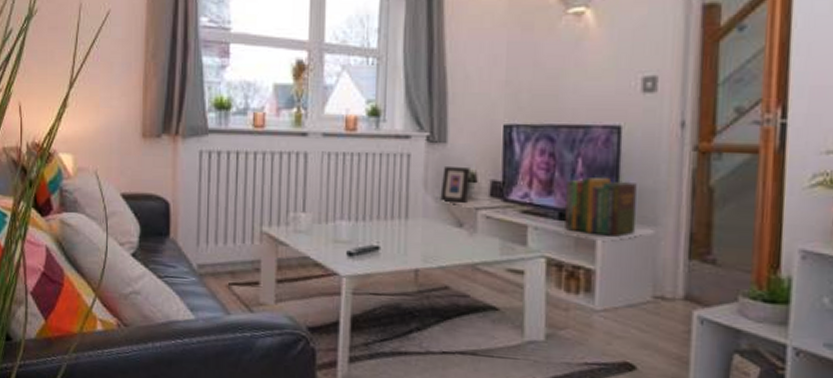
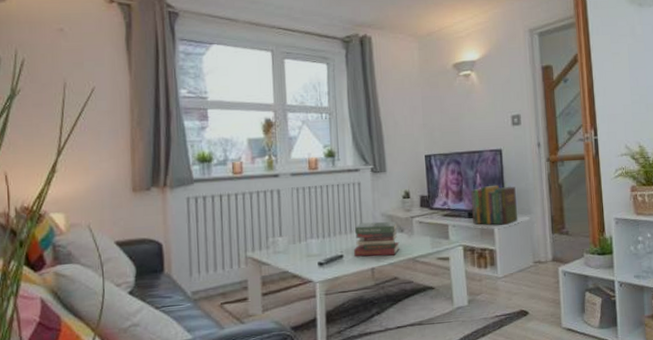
books: none [392,207,456,257] -> present [353,221,400,257]
picture frame: present [440,165,470,203] -> none [385,188,406,215]

